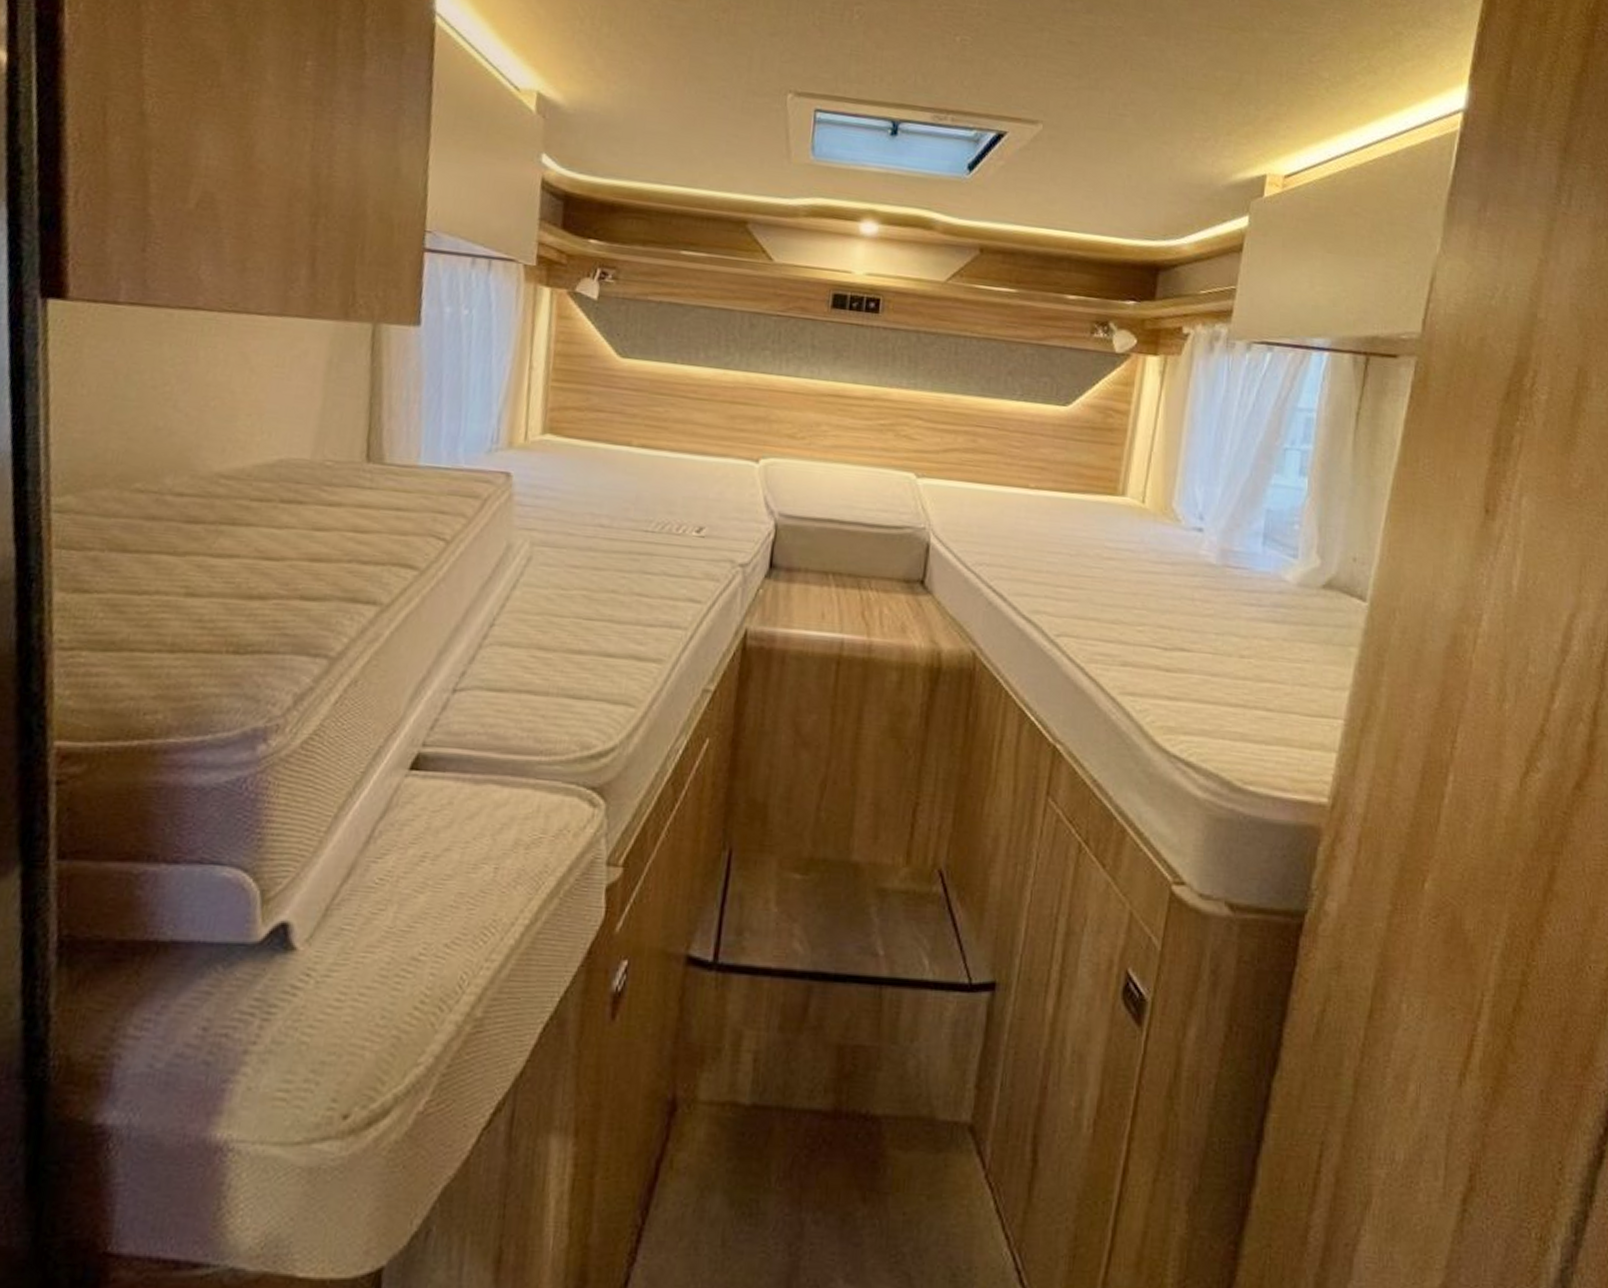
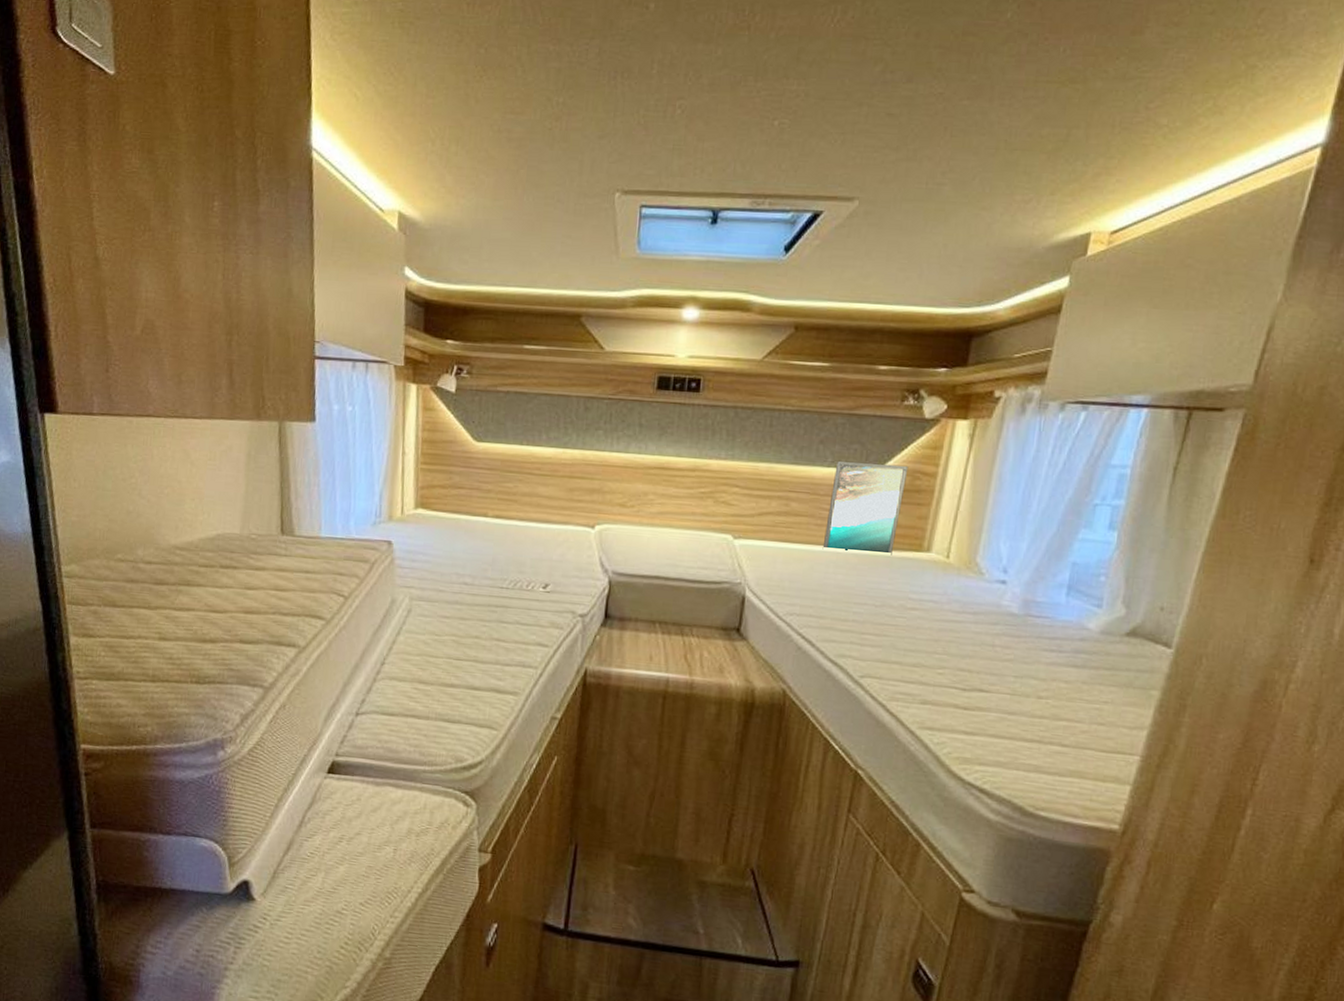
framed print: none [1013,394,1100,499] -> present [822,460,909,555]

